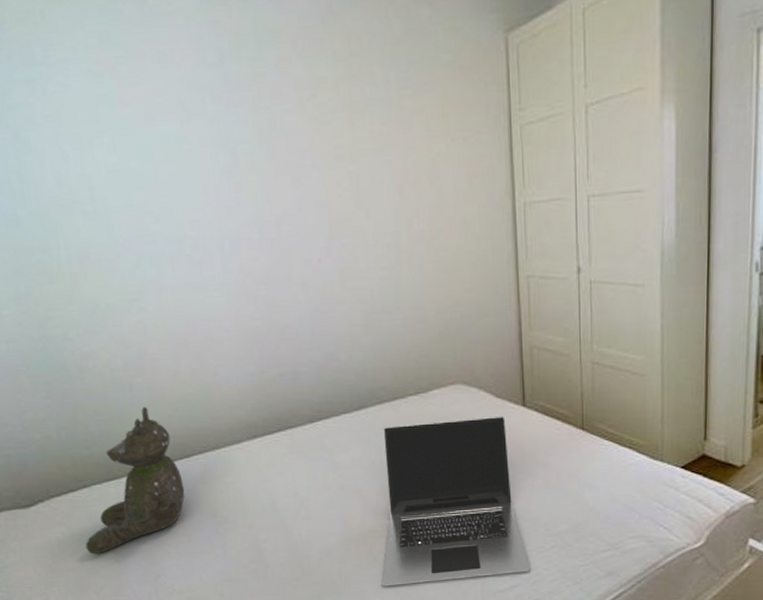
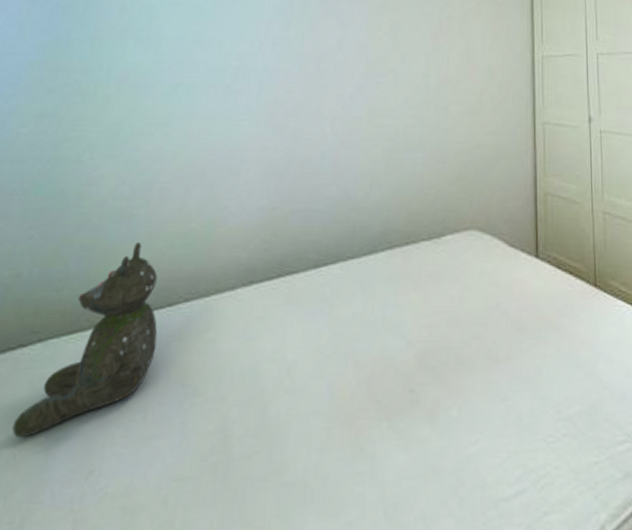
laptop: present [381,415,531,587] -> none [364,267,539,492]

